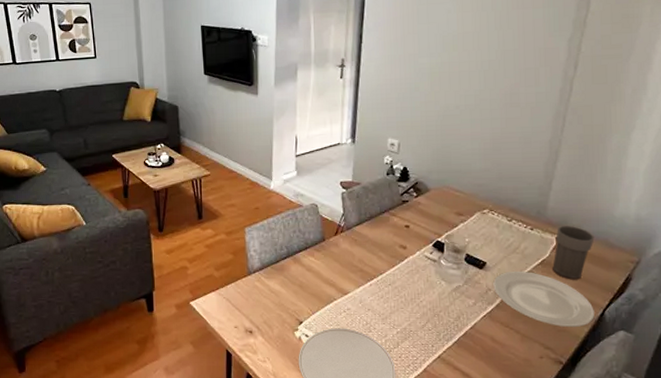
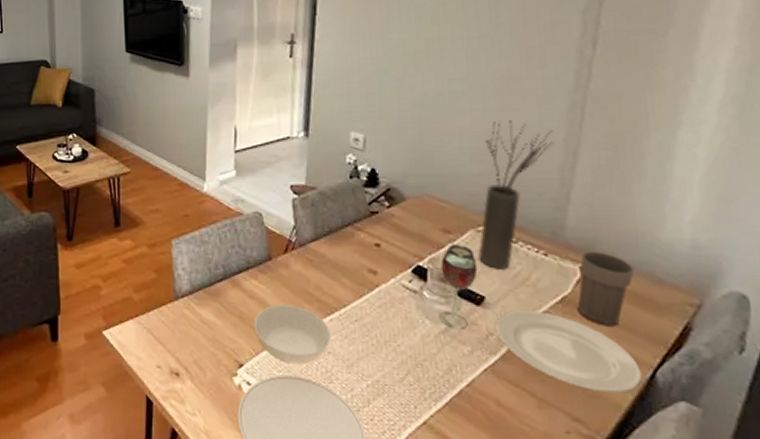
bowl: none [311,275,371,320] -> present [254,304,331,365]
wineglass: none [450,224,482,288] -> present [437,244,478,330]
vase: none [482,127,542,243] -> present [478,120,554,271]

